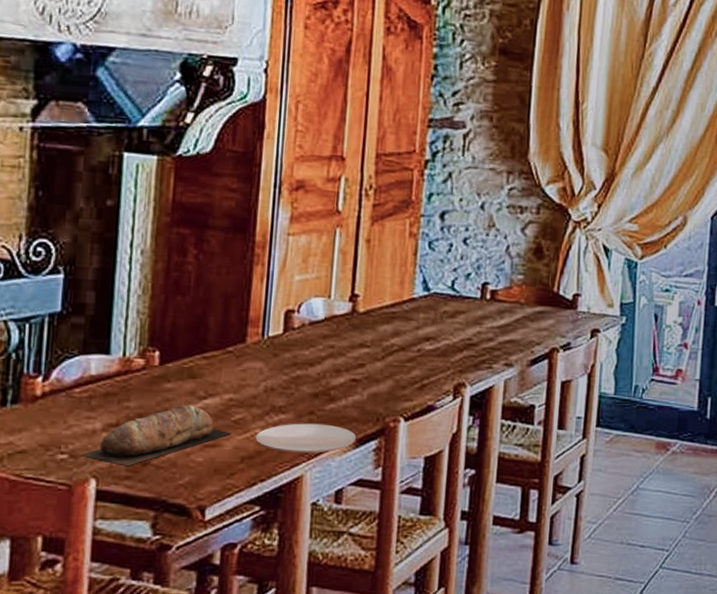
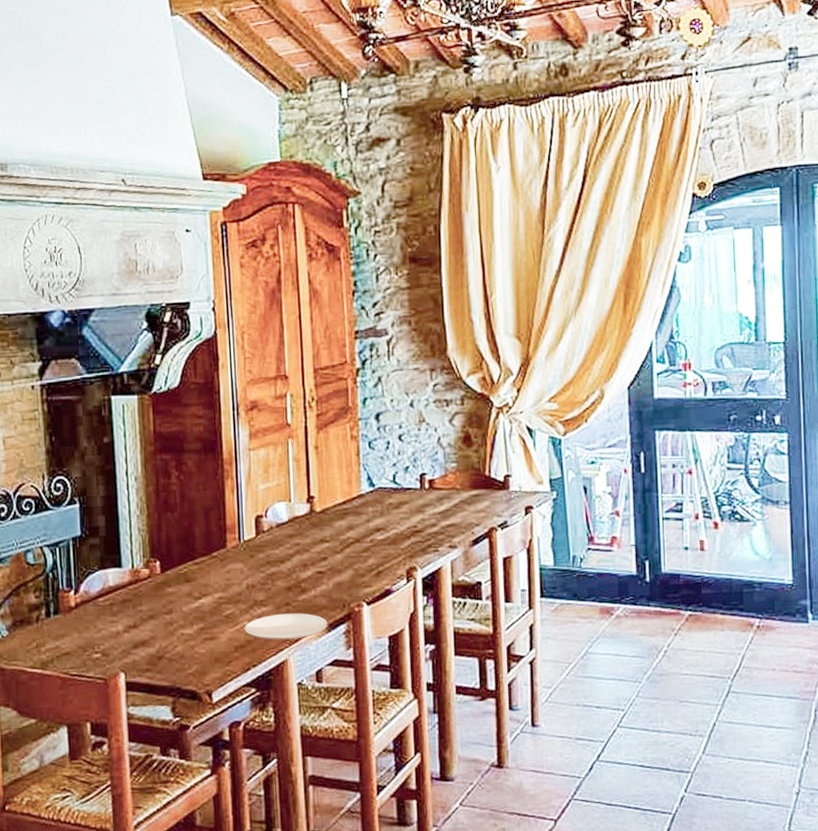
bread loaf: present [81,405,233,466] -> none [110,605,226,660]

